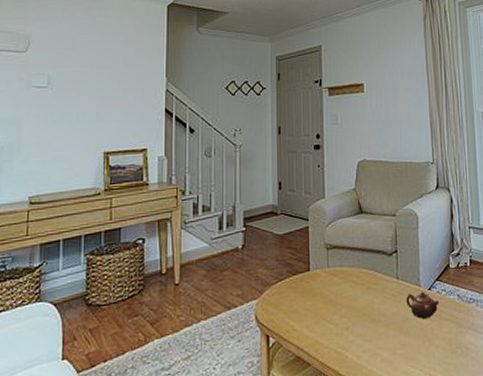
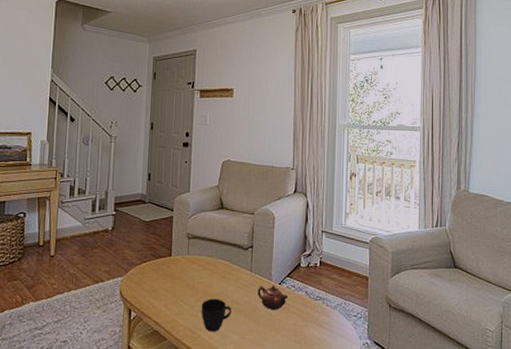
cup: none [346,313,380,352] -> present [201,299,232,332]

